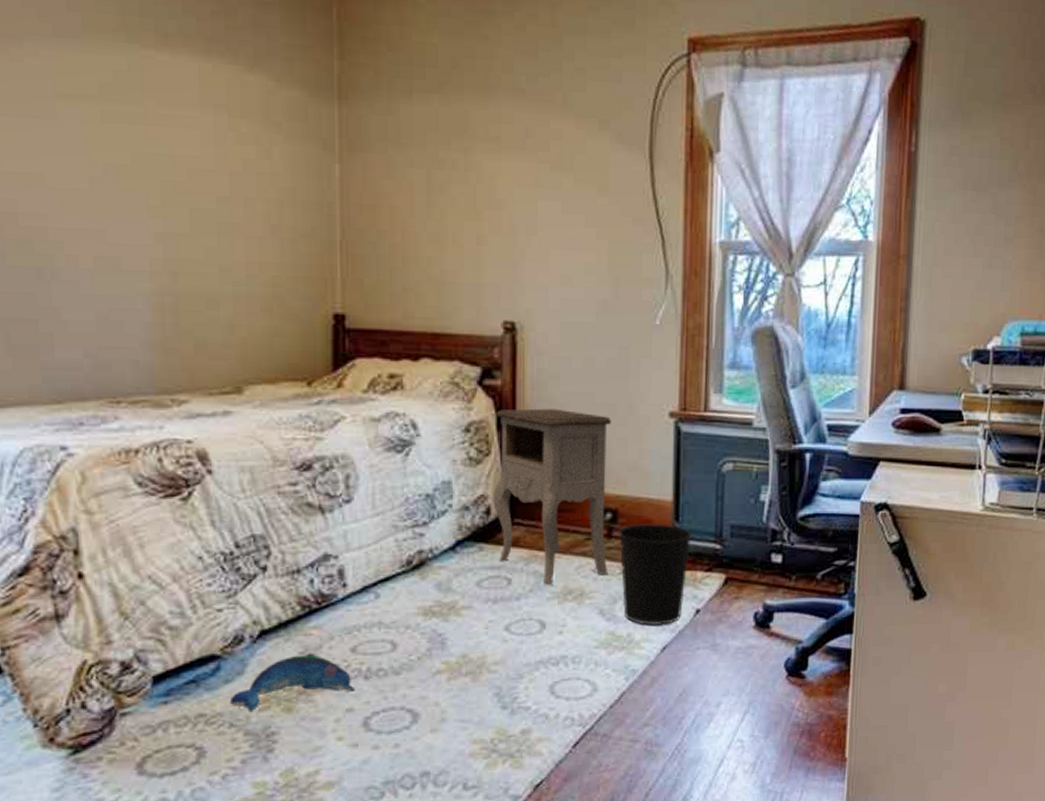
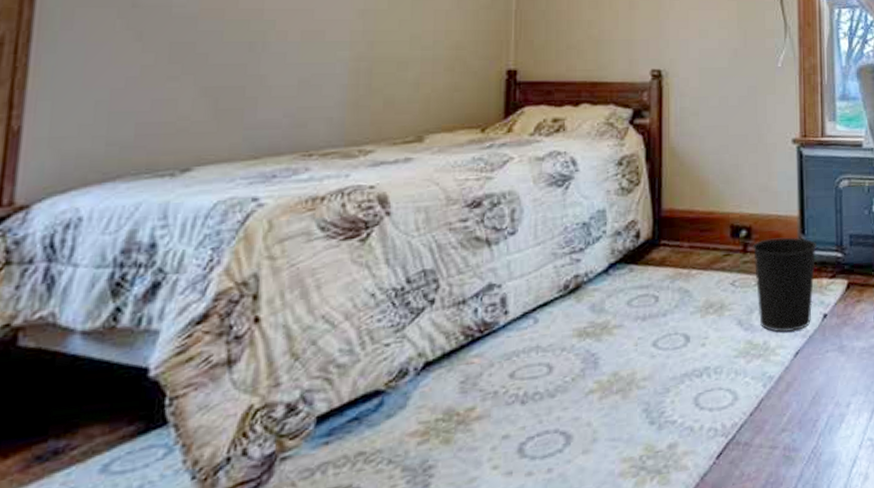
plush toy: present [229,653,356,713] -> none [389,381,513,447]
nightstand: present [493,408,611,585] -> none [642,141,744,300]

